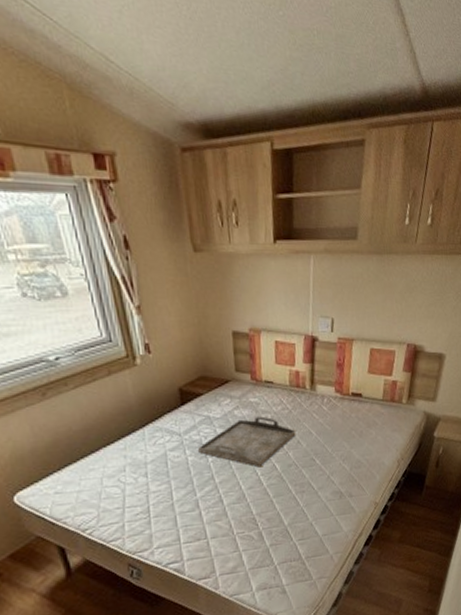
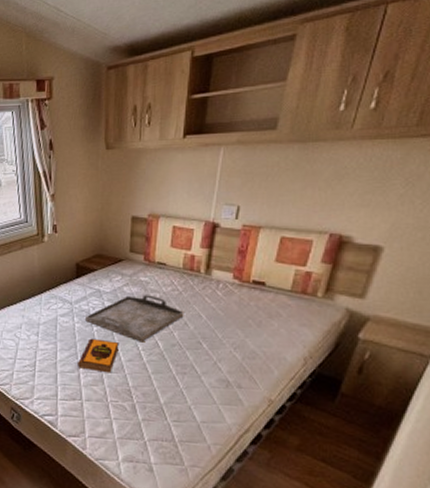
hardback book: none [197,470,238,506] -> present [78,338,119,373]

